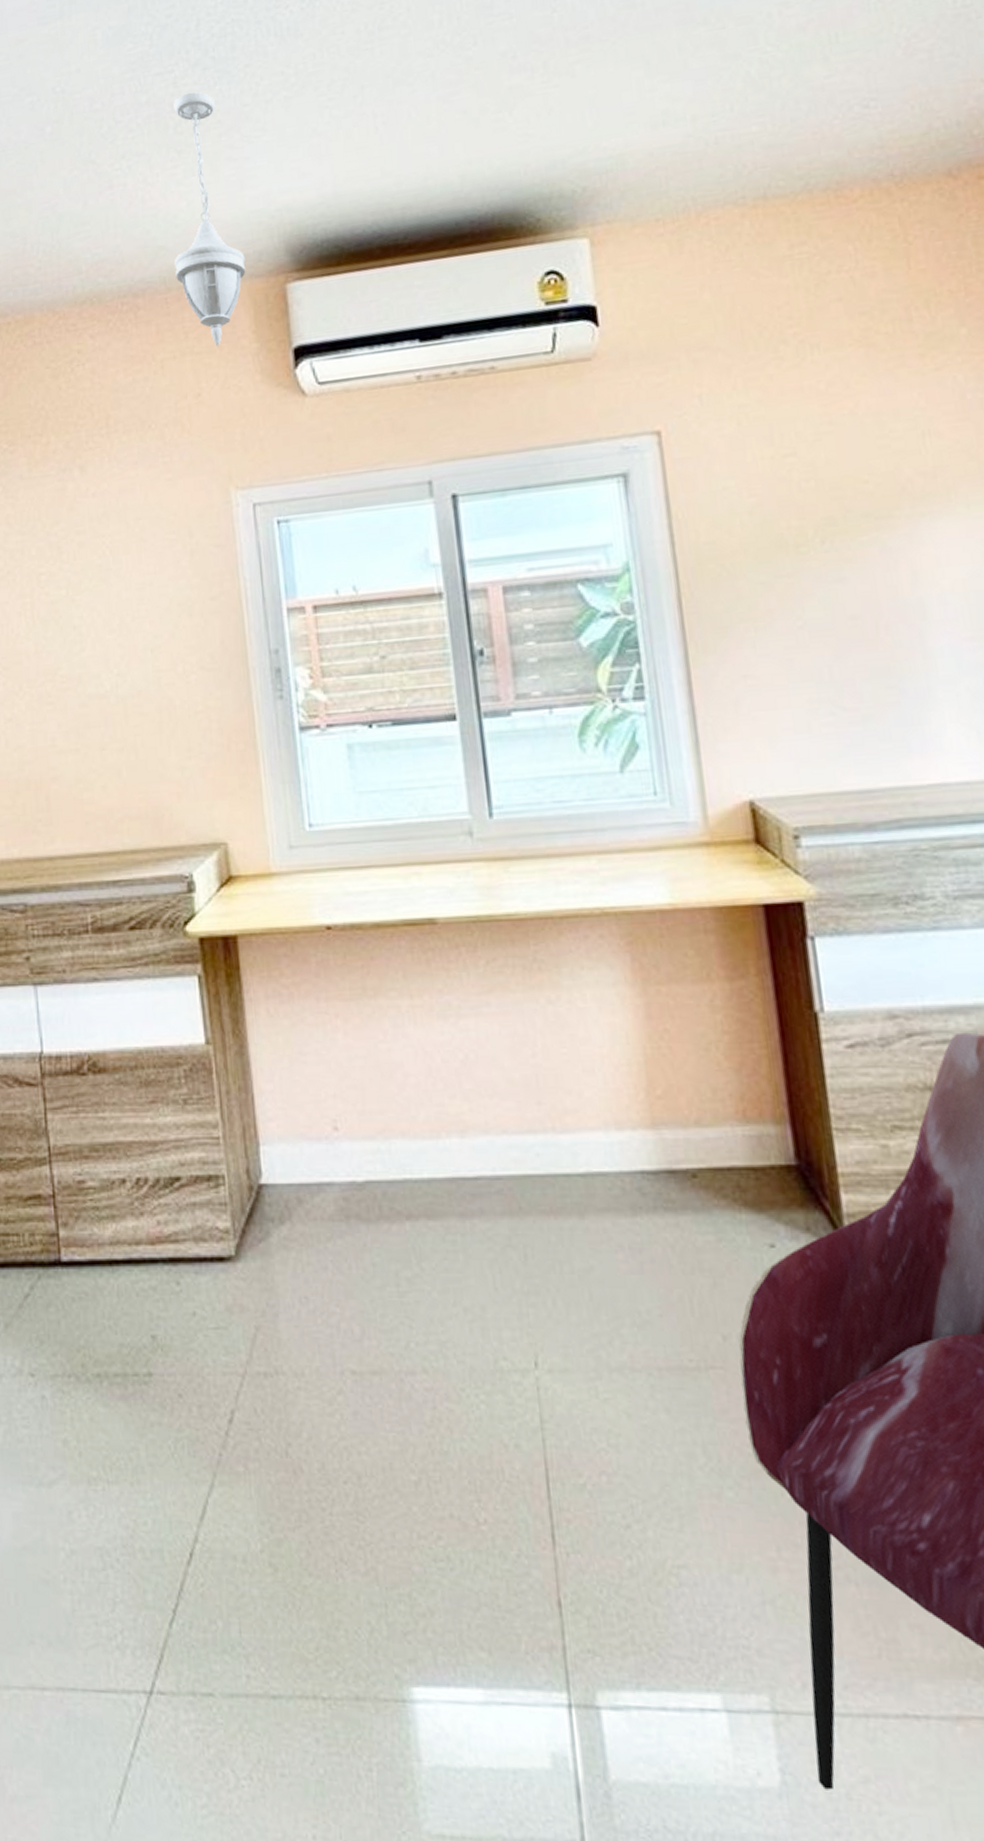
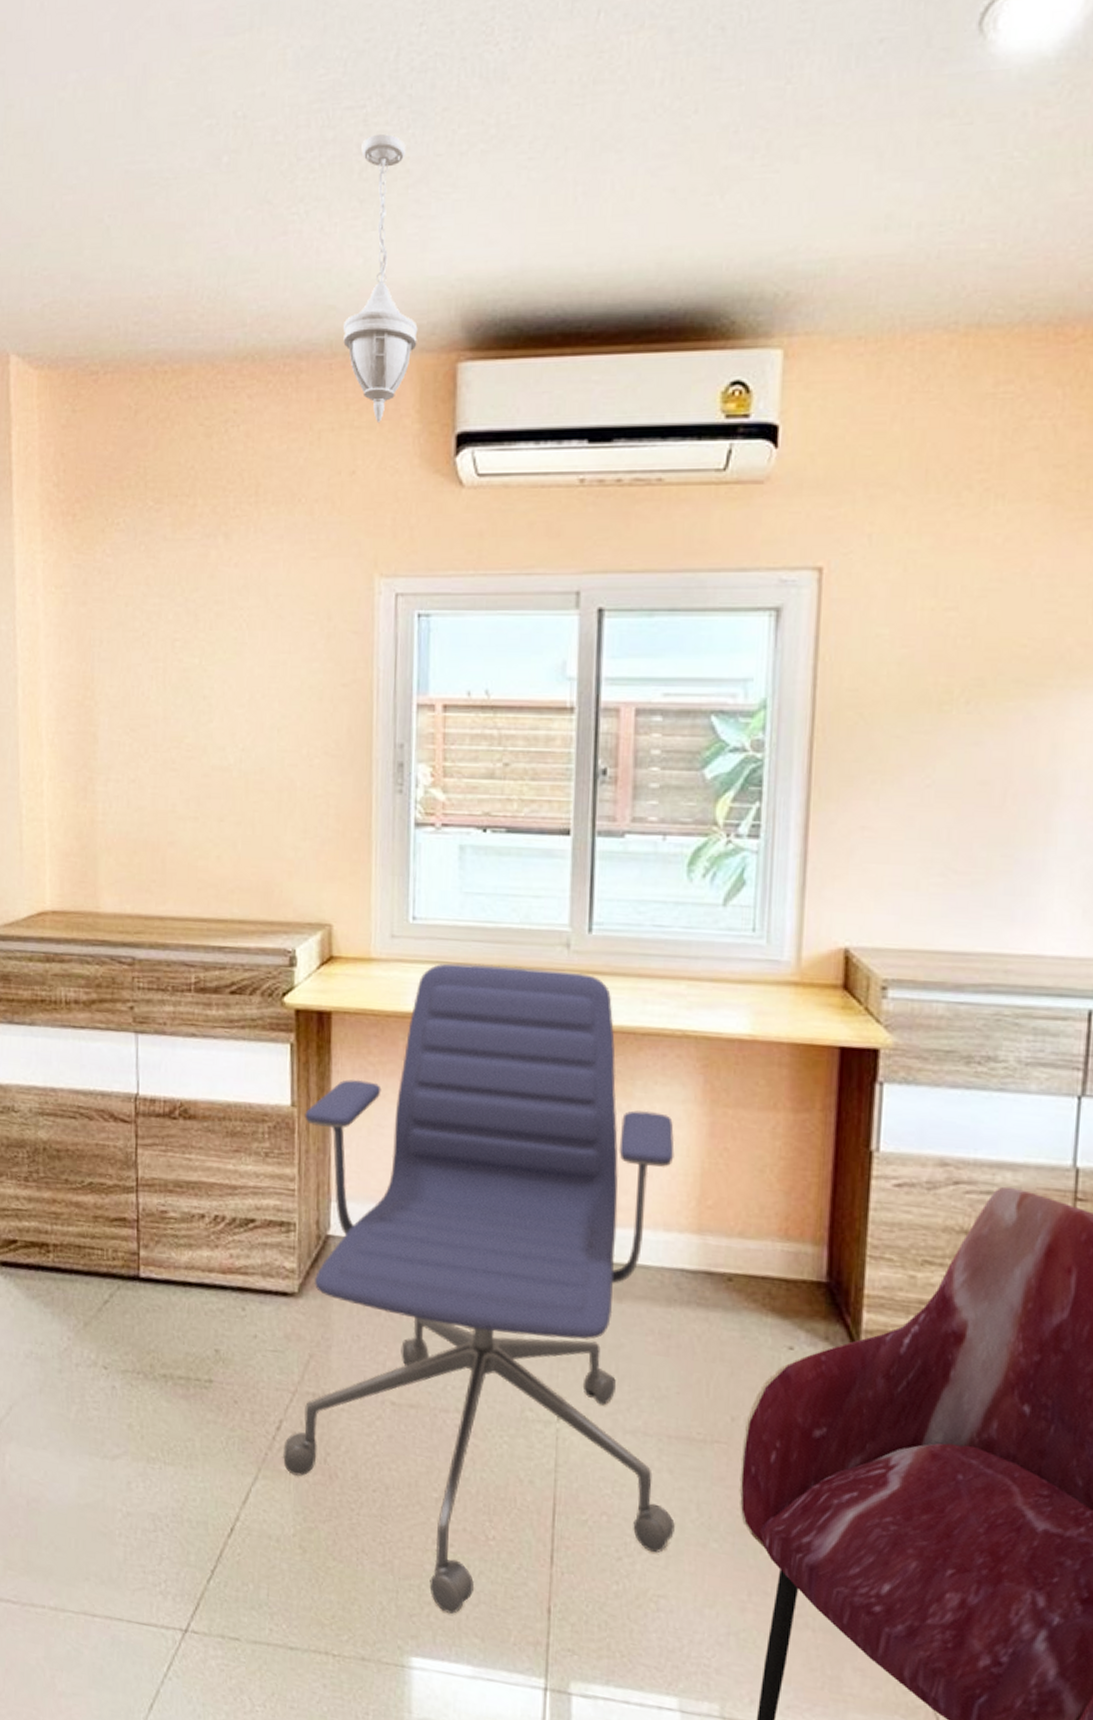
office chair: none [221,860,684,1624] -> present [283,963,675,1614]

